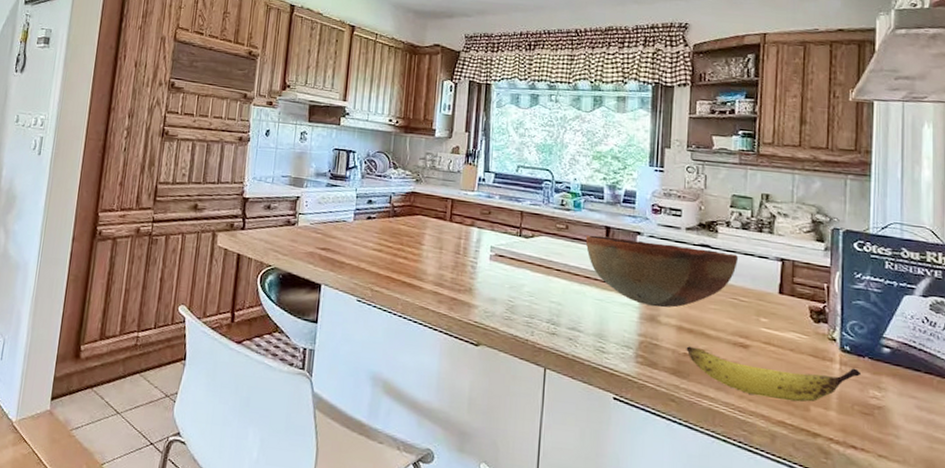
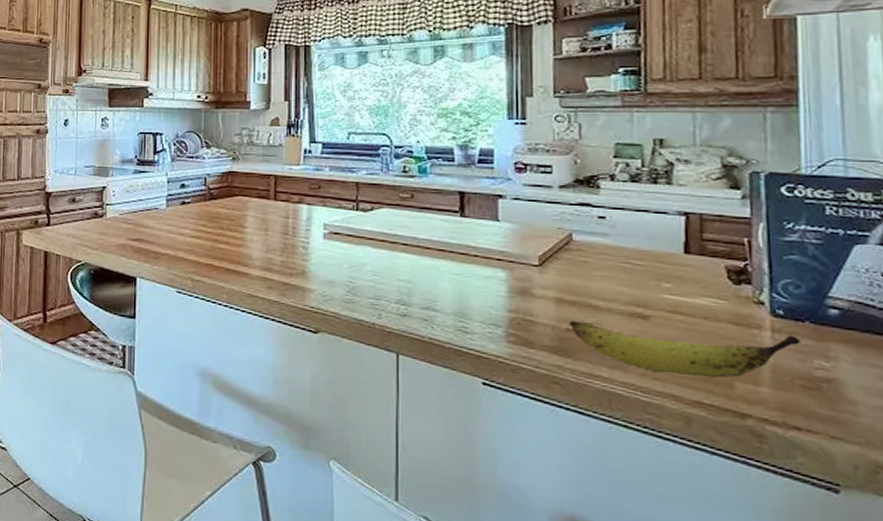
bowl: present [585,234,738,308] -> none [435,202,628,279]

